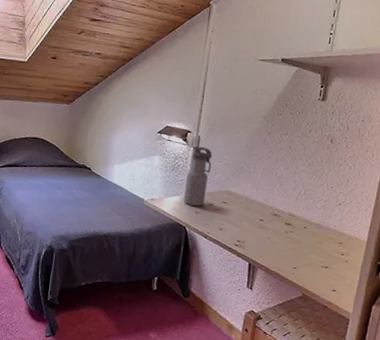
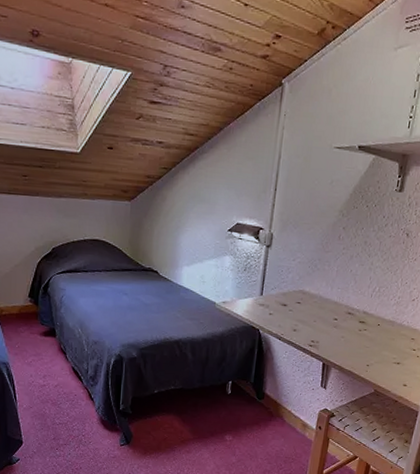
water bottle: present [183,146,213,206] -> none [256,244,286,308]

